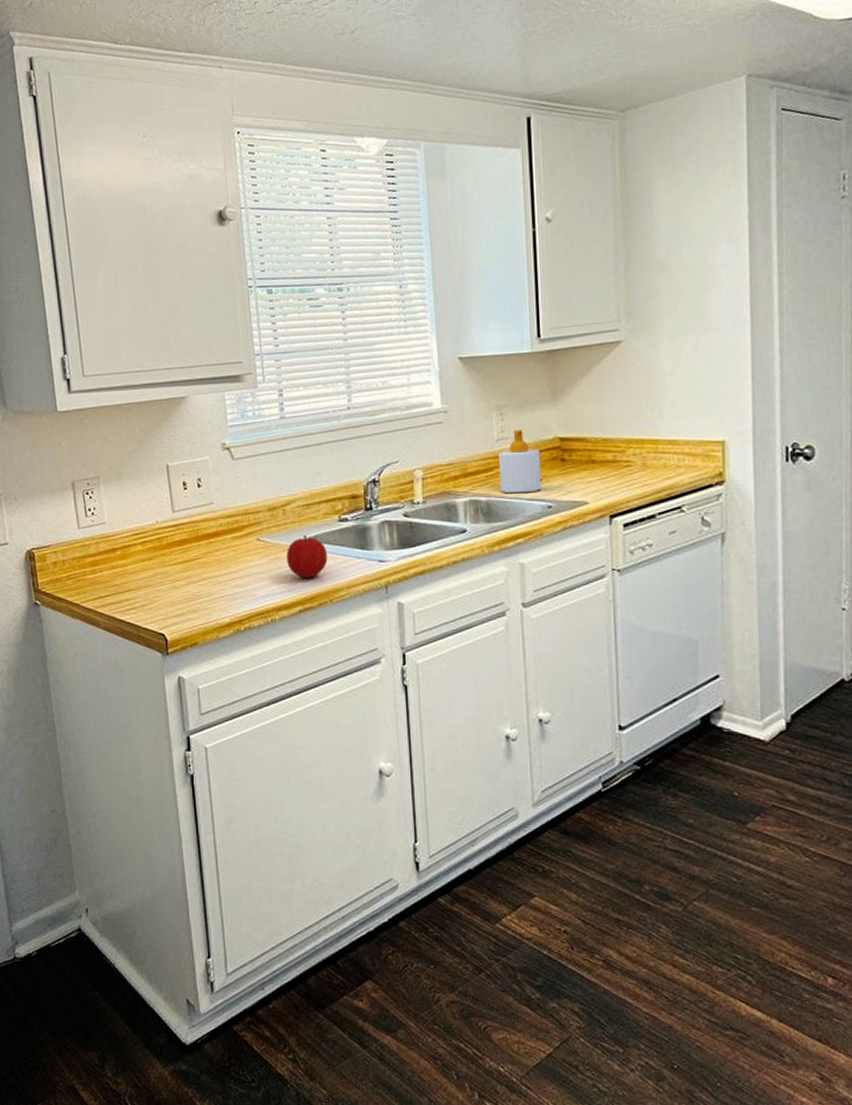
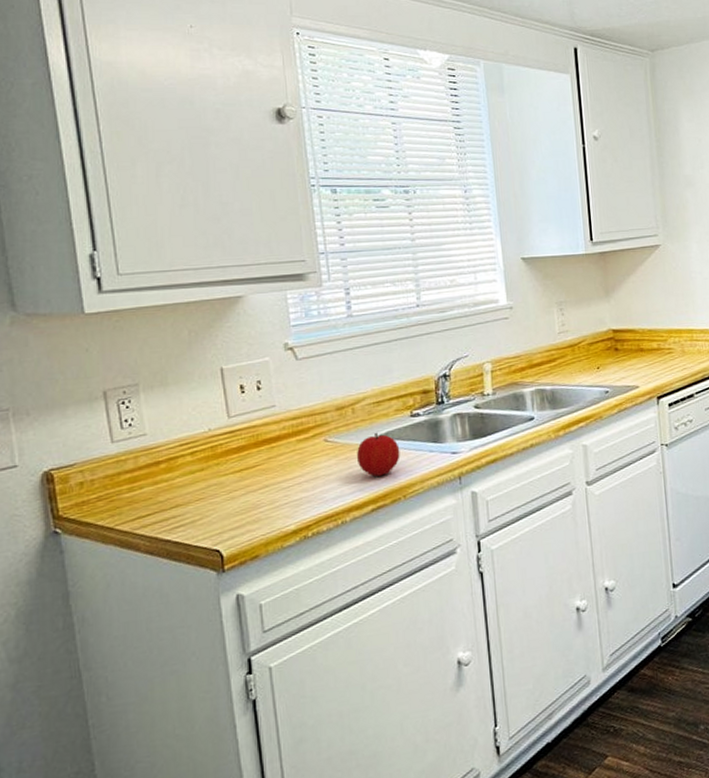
soap bottle: present [498,430,542,494] -> none [560,323,600,382]

